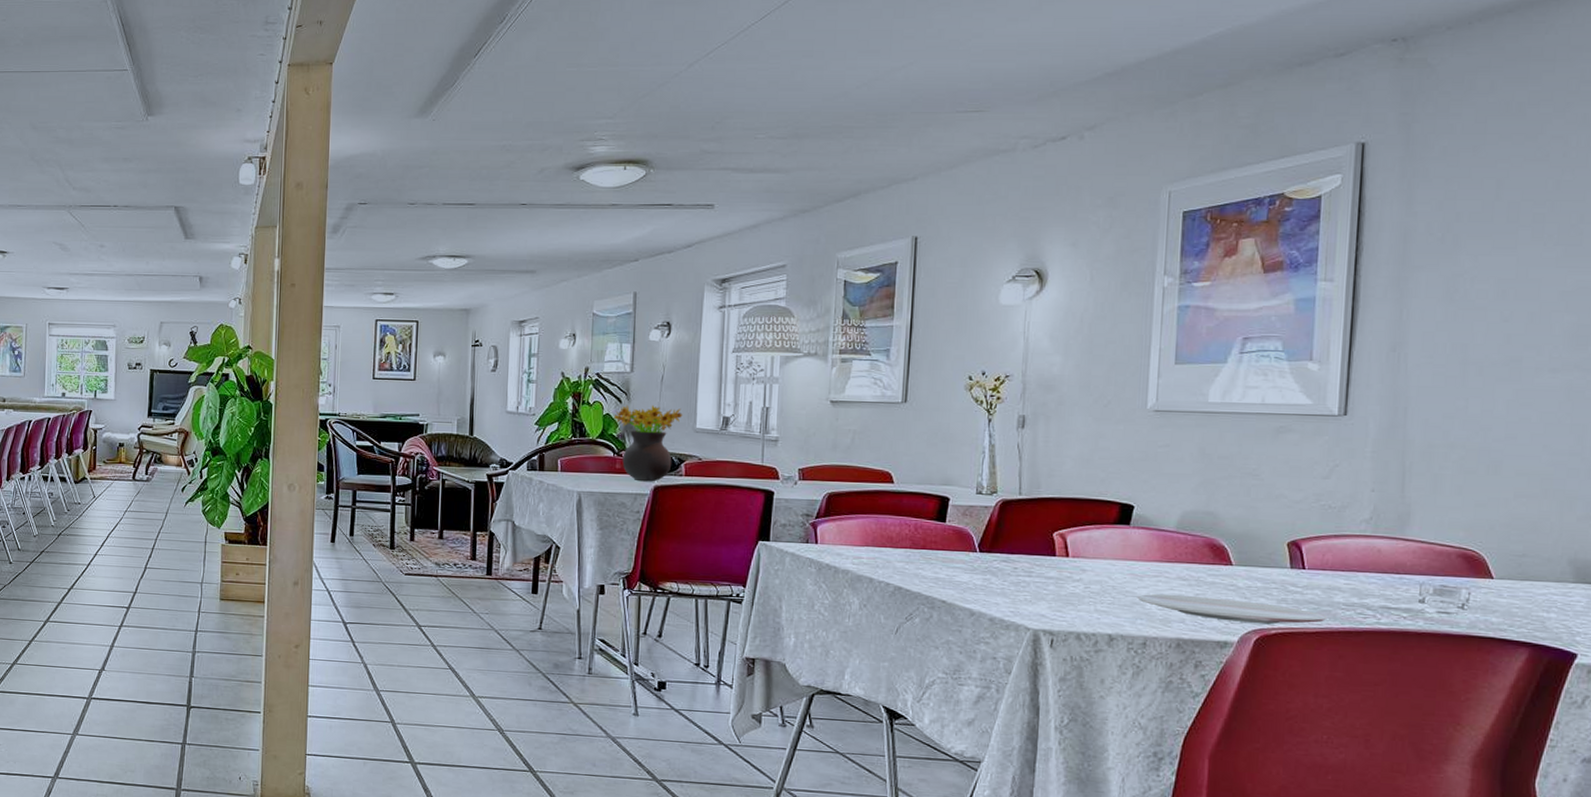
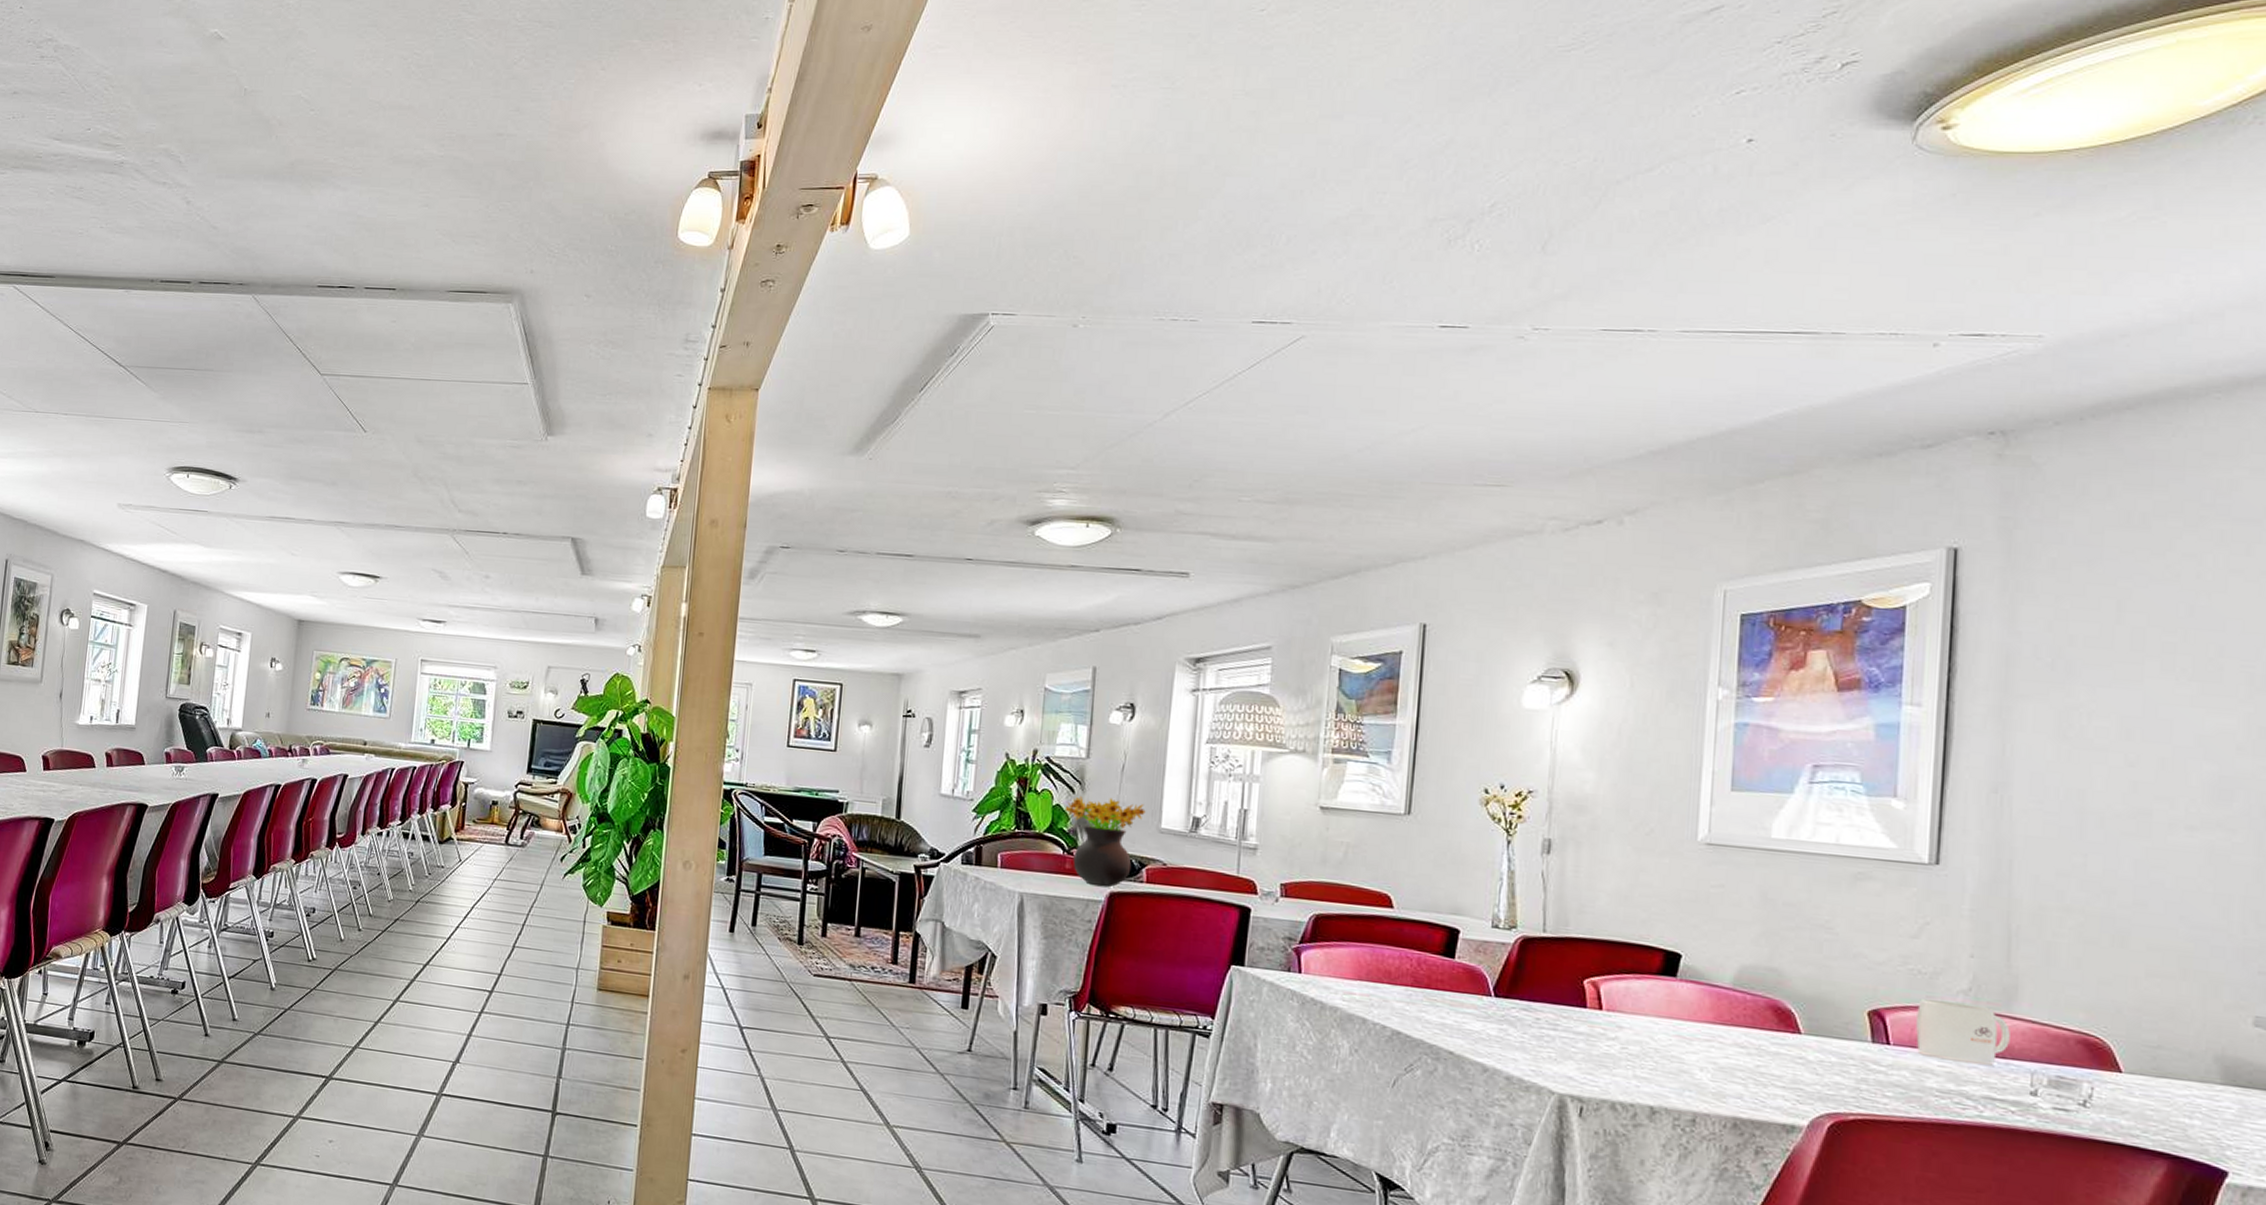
plate: present [1137,594,1327,624] -> none [1684,1060,1918,1111]
mug: none [1326,529,1403,582] -> present [1916,999,2010,1067]

